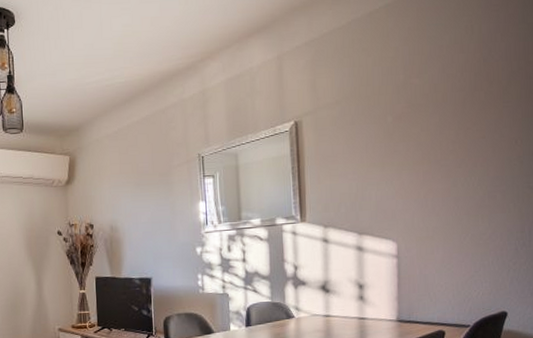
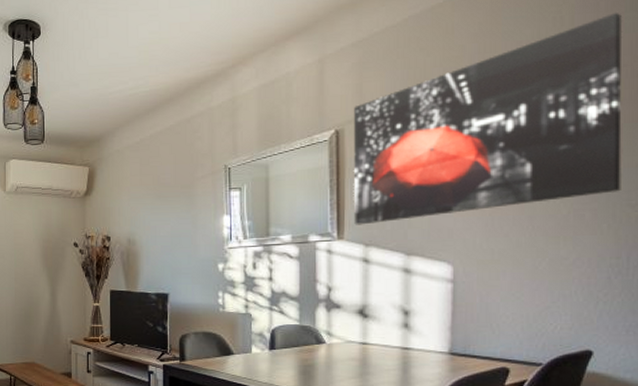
wall art: none [310,24,522,208] -> present [353,13,623,225]

